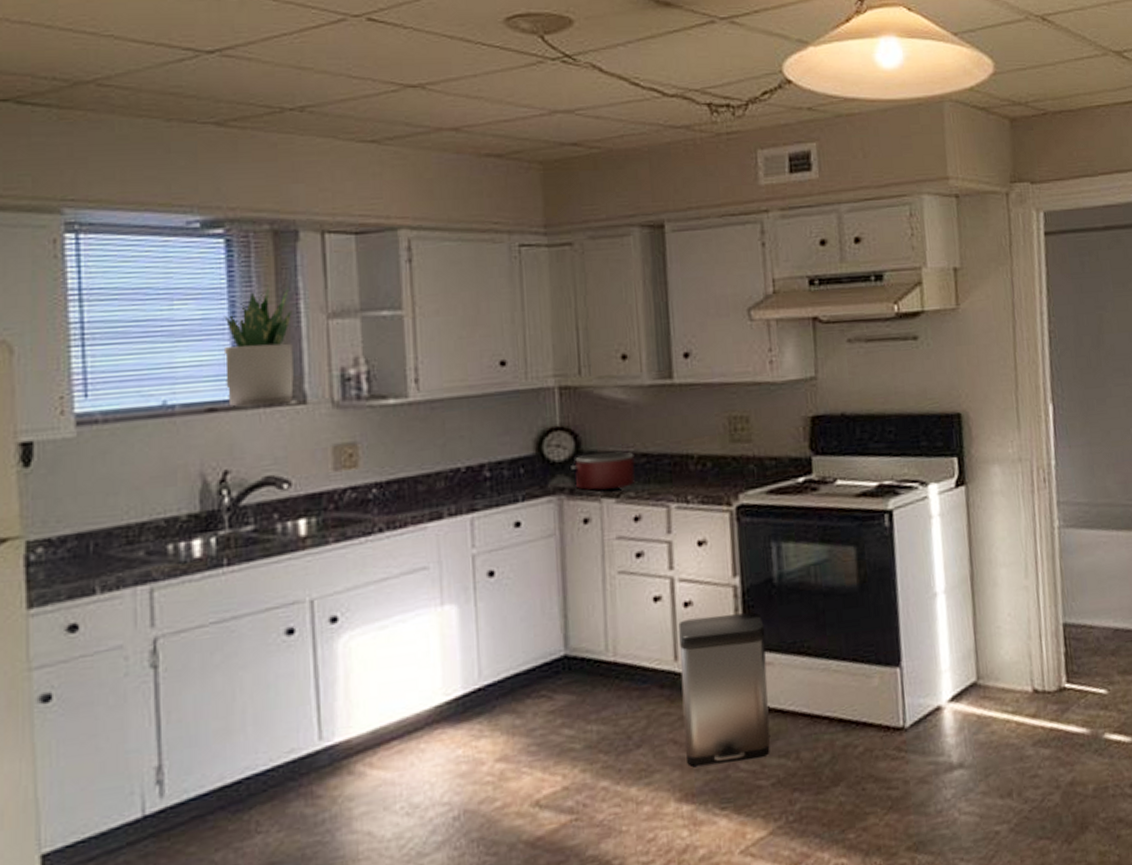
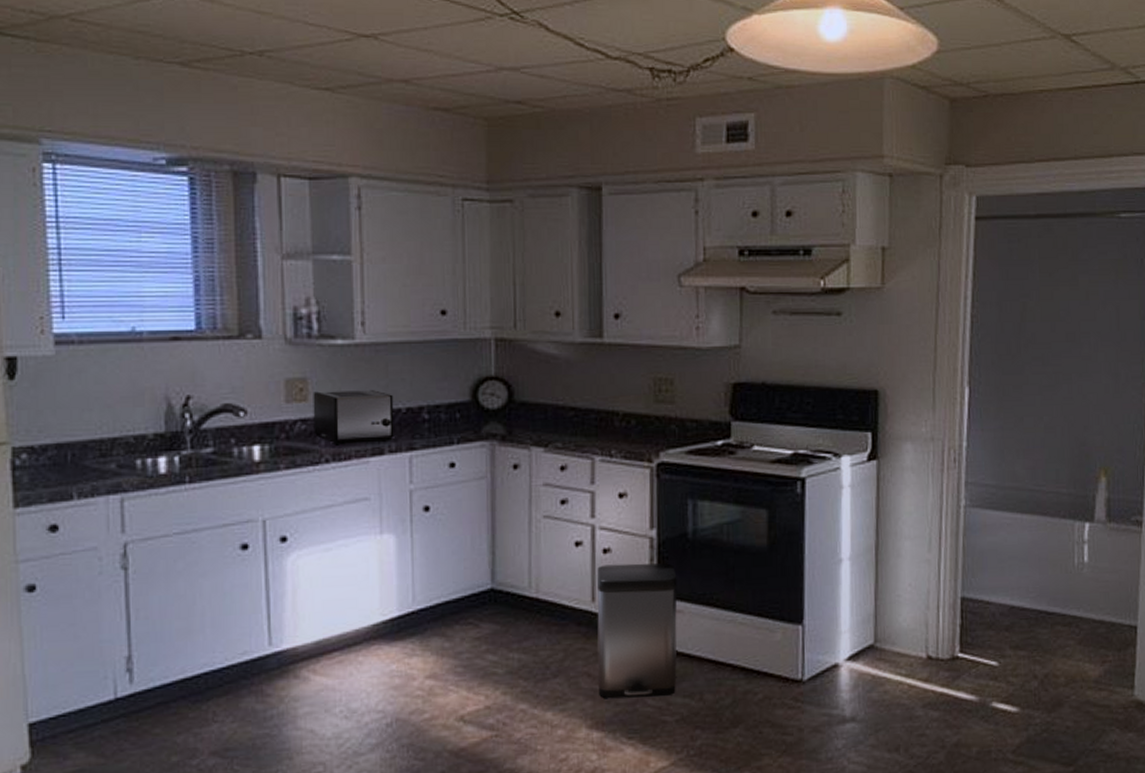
planter: present [223,287,294,407] -> none [186,225,250,337]
toaster: none [363,449,454,512] -> present [313,389,394,446]
cooking pot: present [571,452,640,491] -> none [503,404,568,440]

